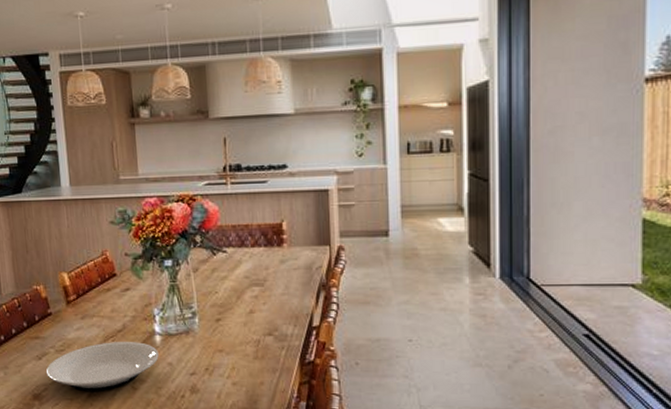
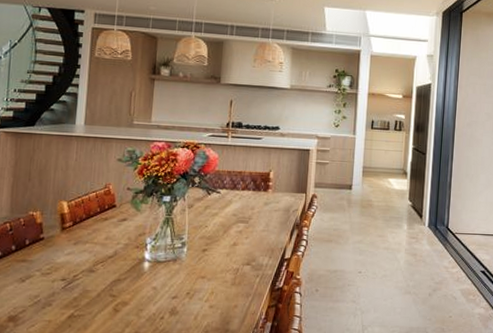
plate: present [46,342,159,391] -> none [28,267,145,313]

